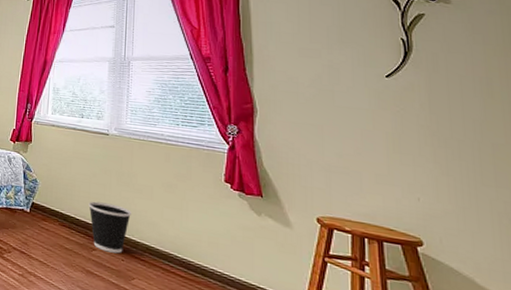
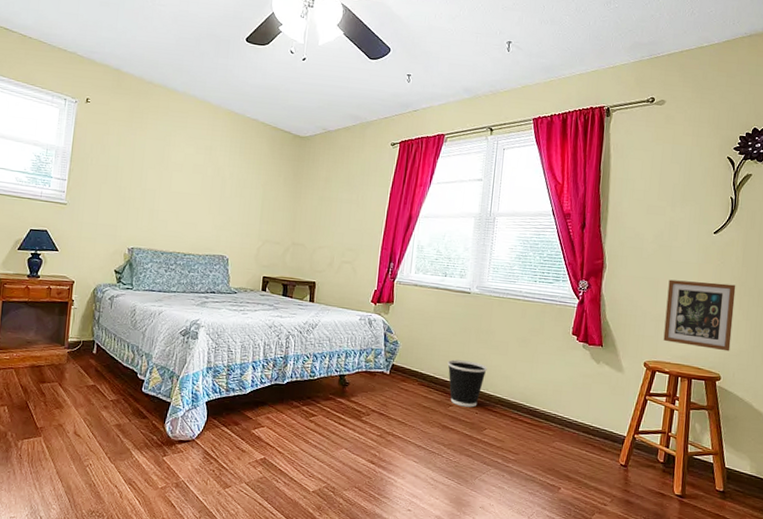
picture frame: none [336,126,431,212] -> present [663,279,736,352]

